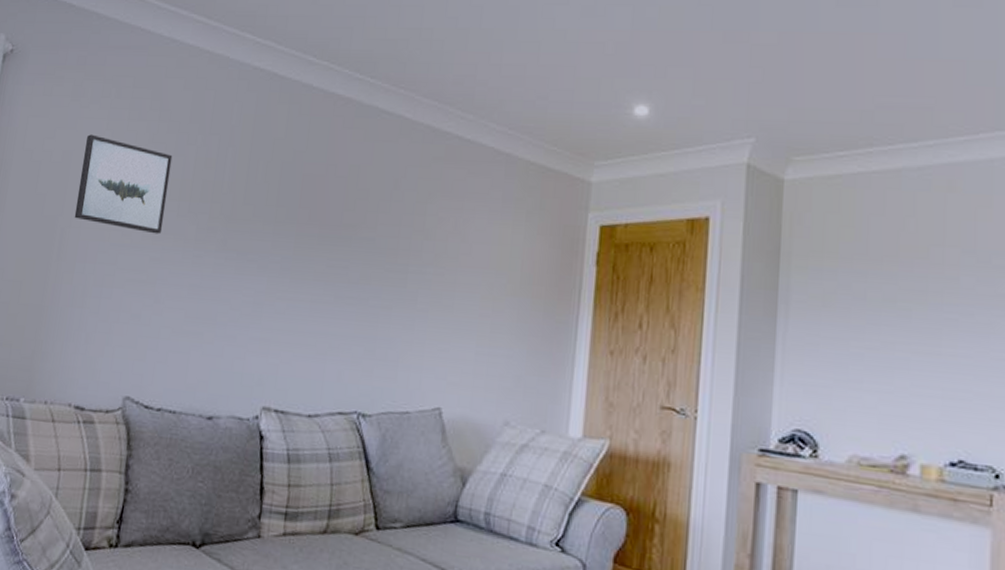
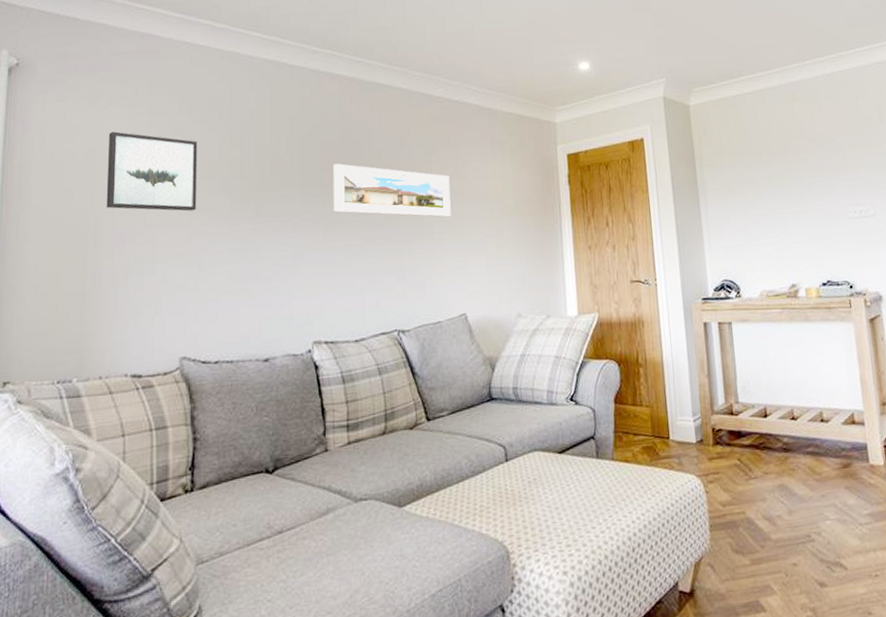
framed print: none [305,201,446,285] -> present [332,163,451,217]

